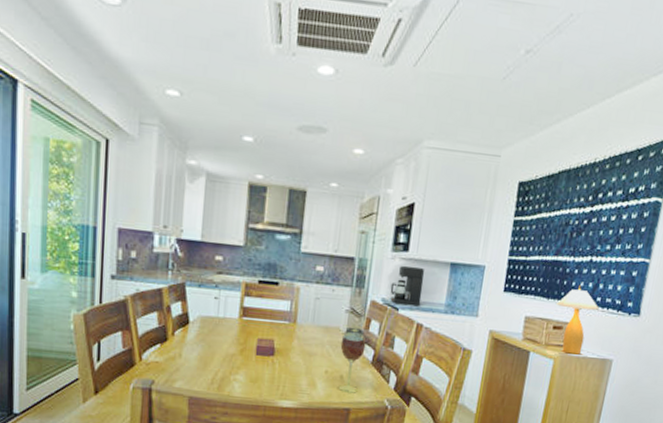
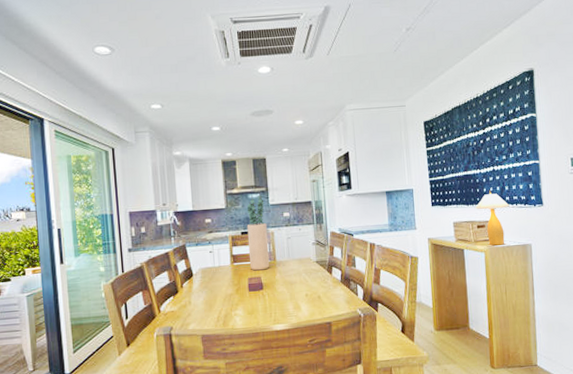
vase: none [262,233,295,333] -> present [246,192,270,271]
wineglass: present [338,327,366,394] -> none [313,255,335,310]
coffee maker: present [390,265,425,307] -> none [343,199,370,232]

